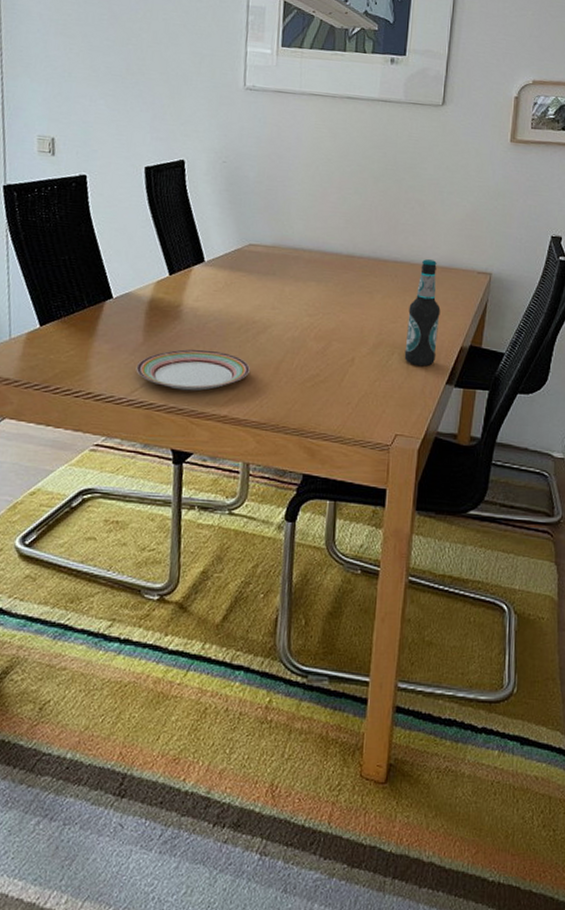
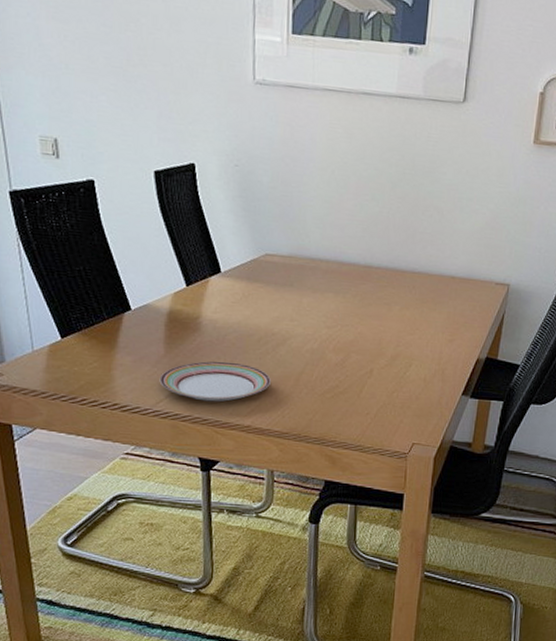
bottle: present [404,259,441,367] -> none [421,270,458,378]

